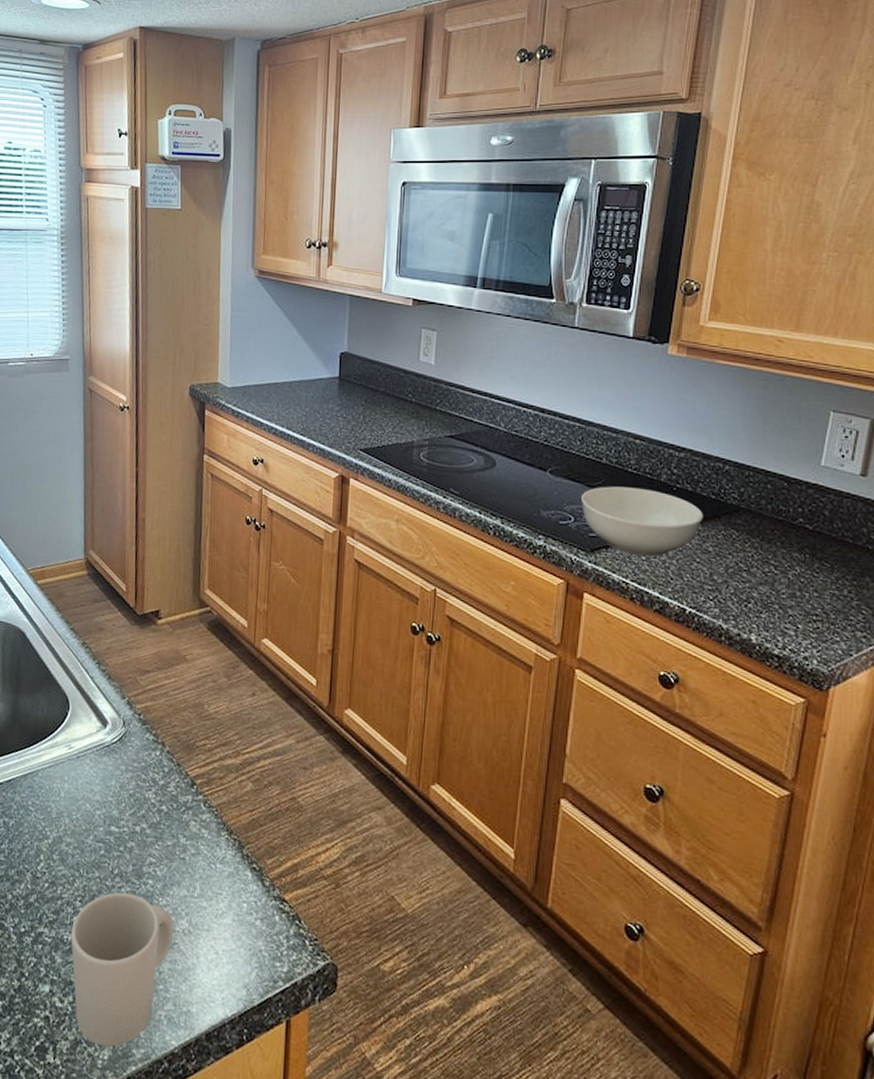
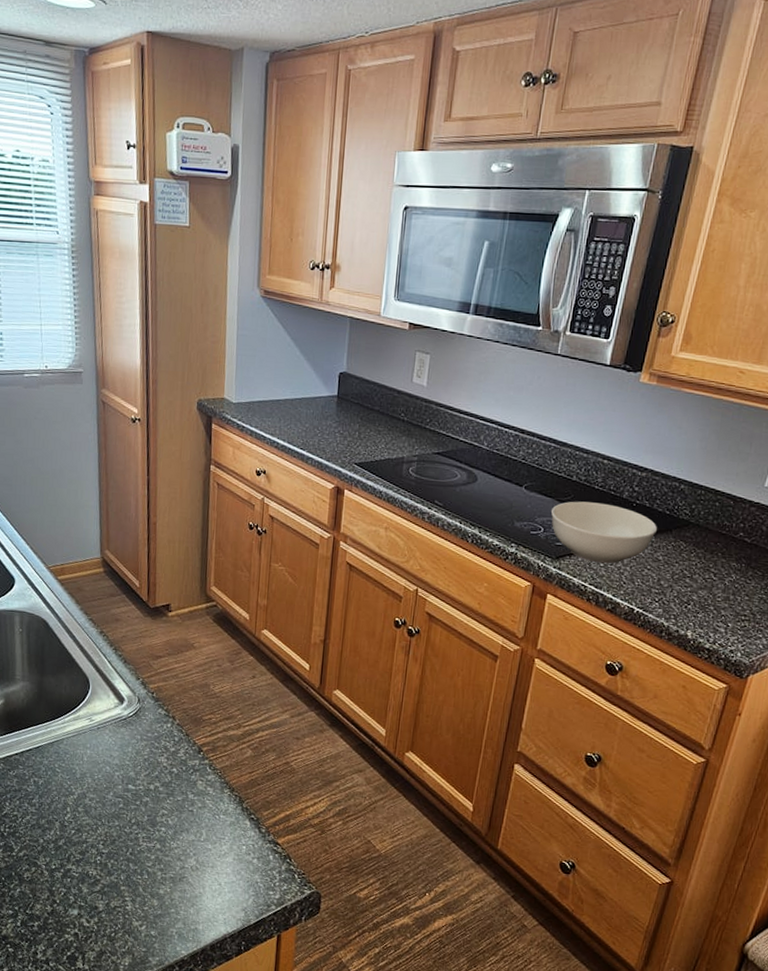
mug: present [71,892,174,1047] -> none [95,837,184,956]

